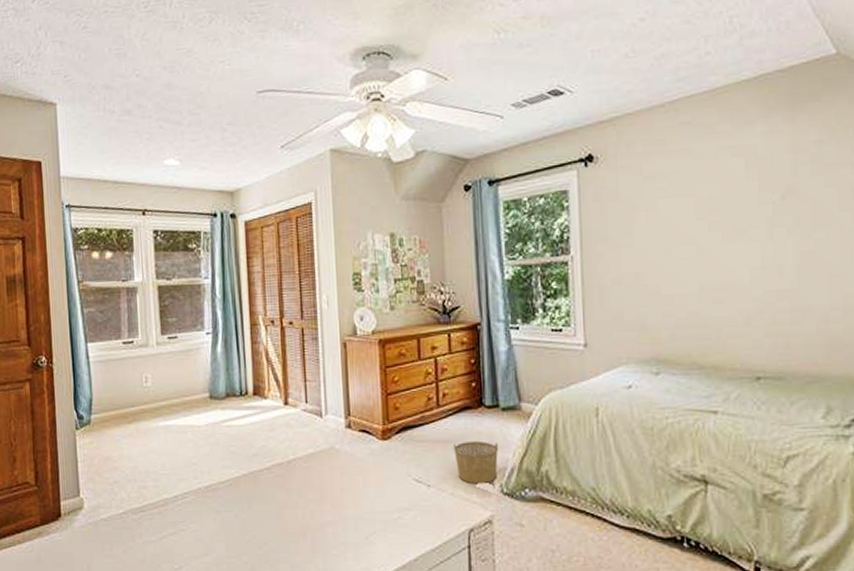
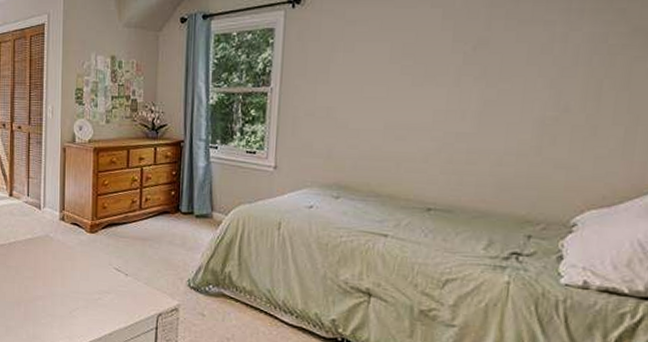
basket: present [454,440,498,485] -> none [151,240,189,278]

